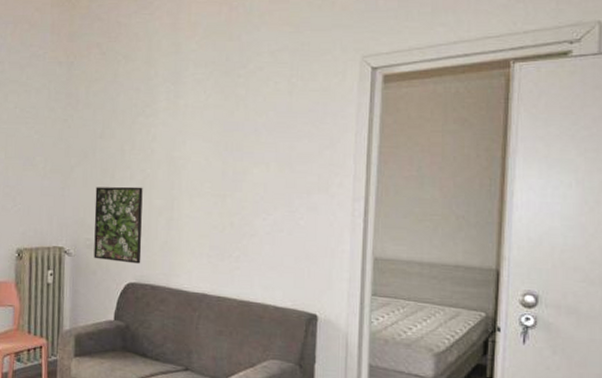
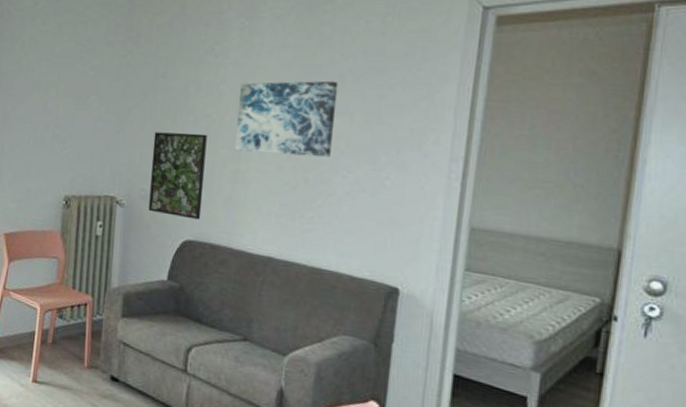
wall art: none [168,135,254,203] -> present [235,80,339,158]

